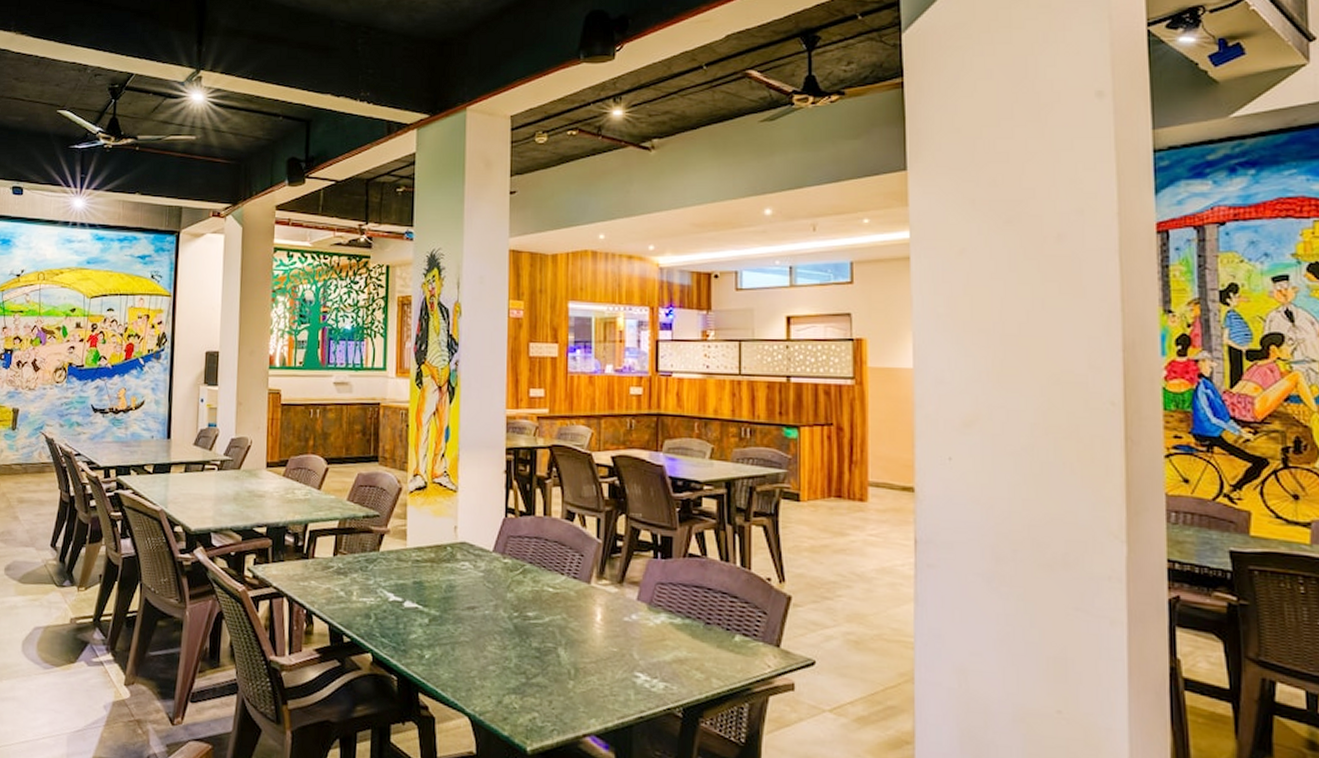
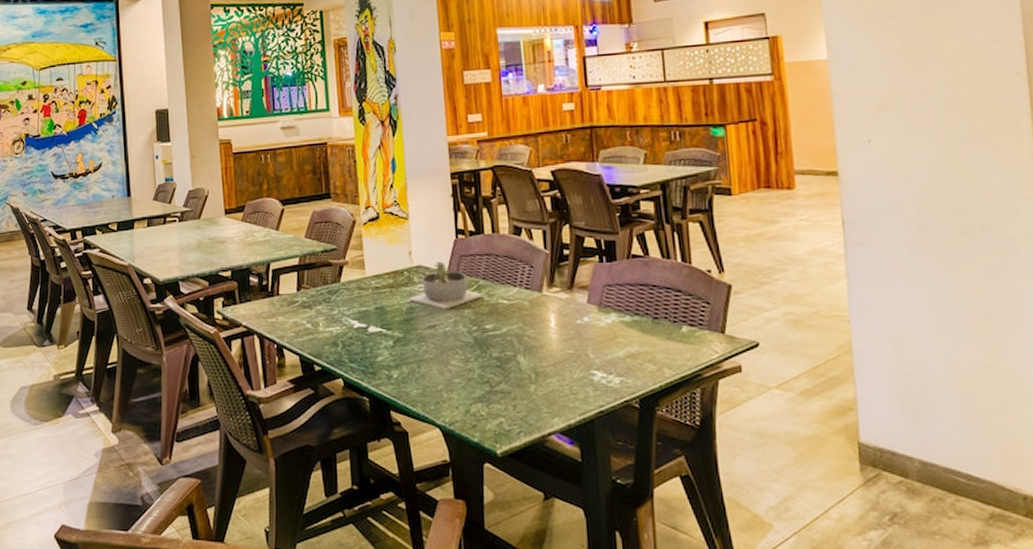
succulent planter: none [450,539,527,592] -> present [409,261,483,310]

